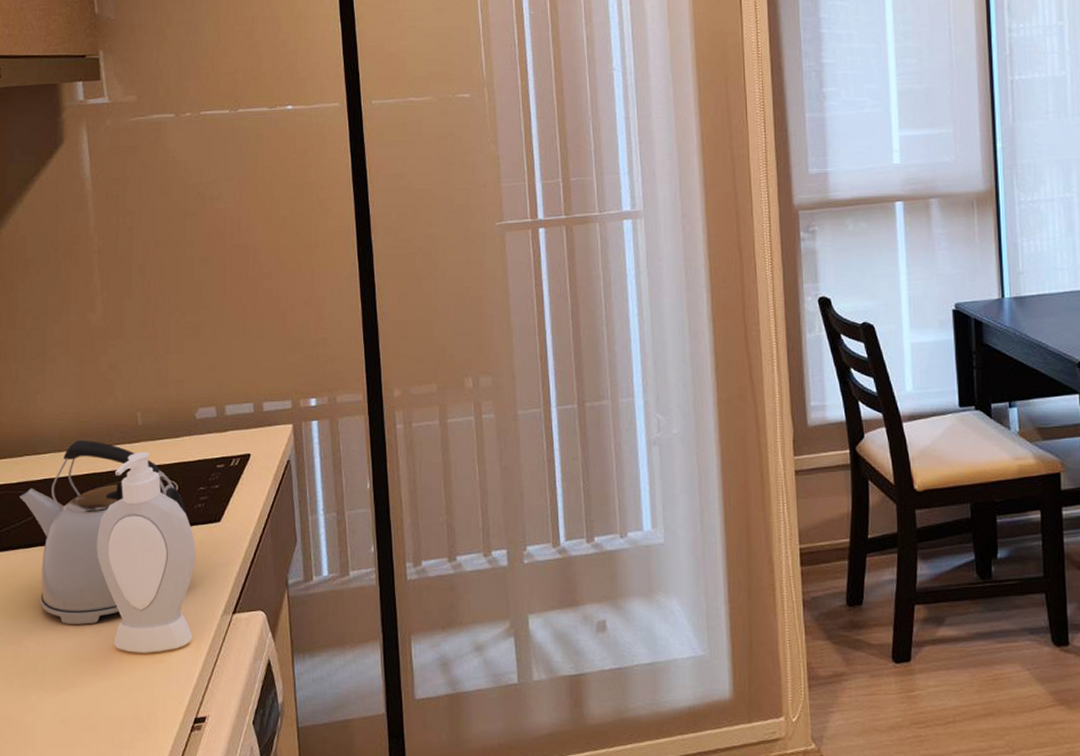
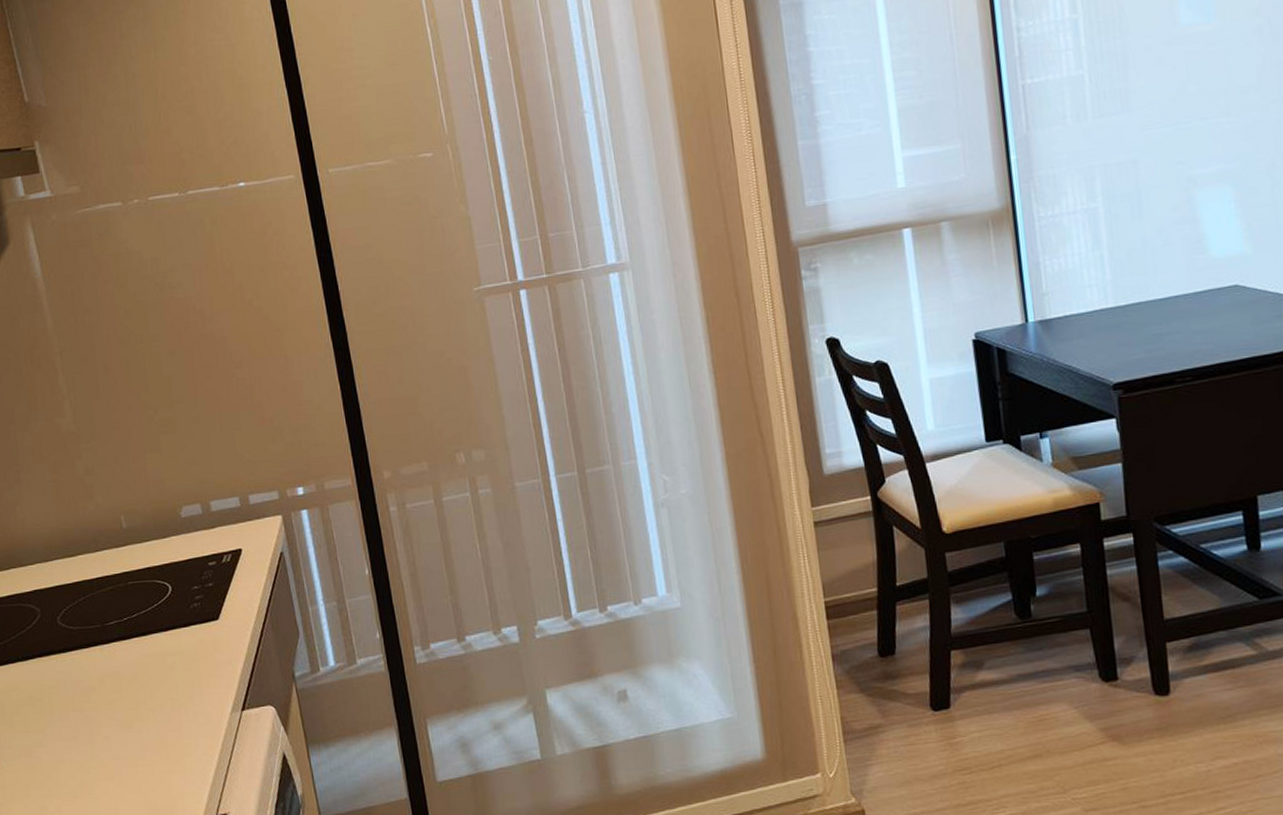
kettle: present [20,439,188,625] -> none [11,548,185,733]
soap bottle: present [97,452,196,653] -> none [94,555,205,756]

